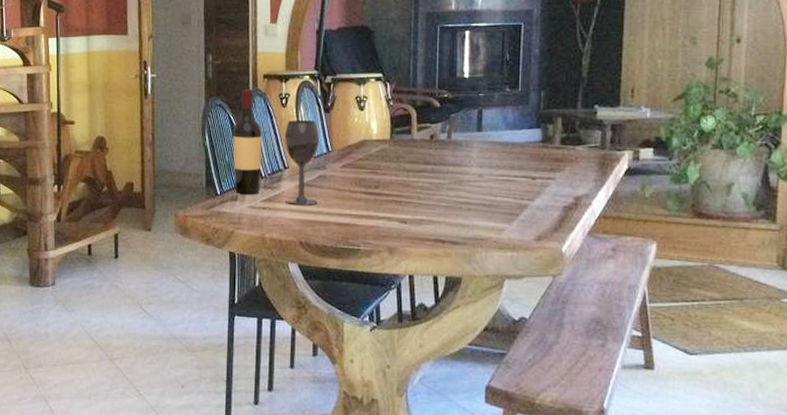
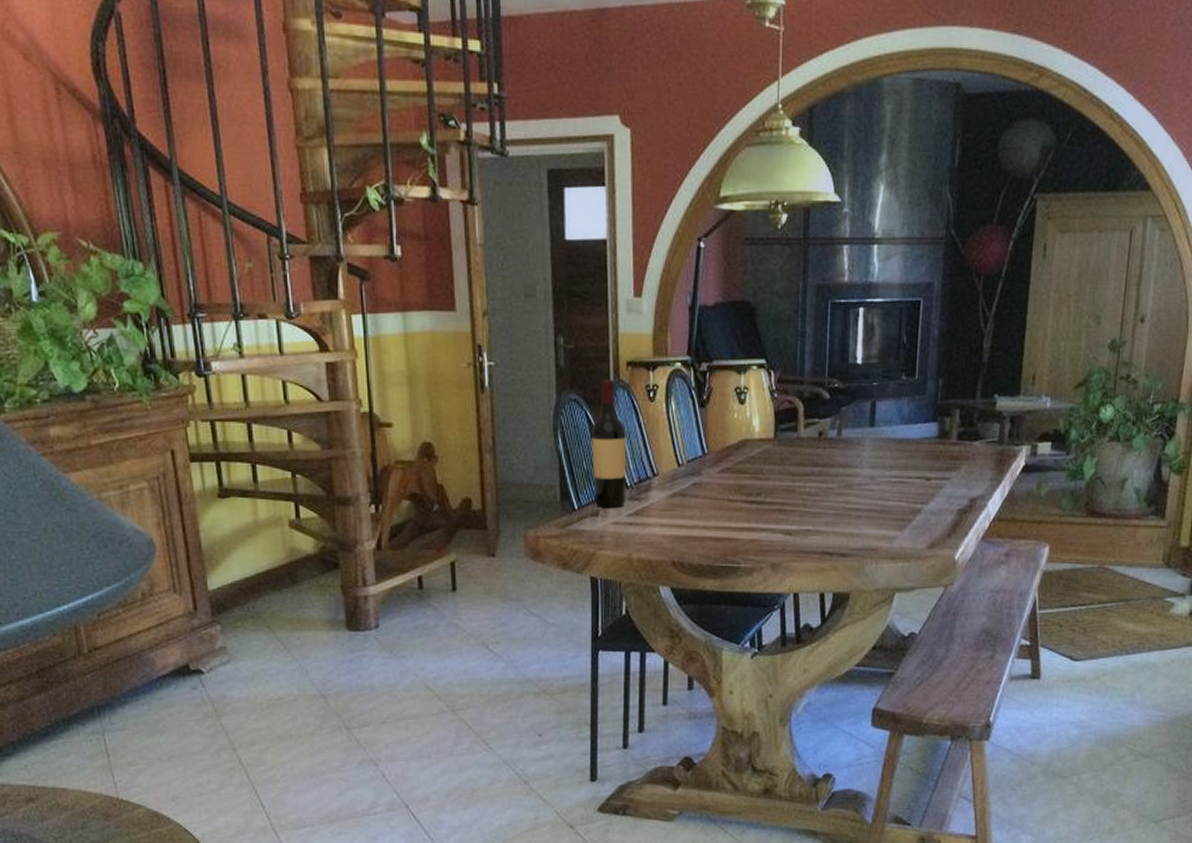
wine glass: present [284,120,319,206] -> none [652,417,693,520]

